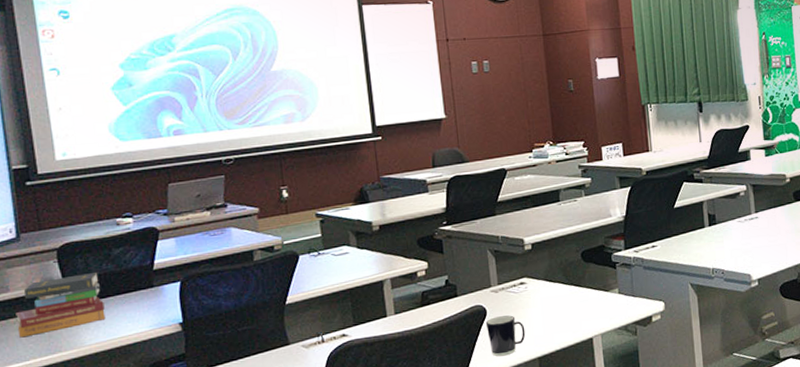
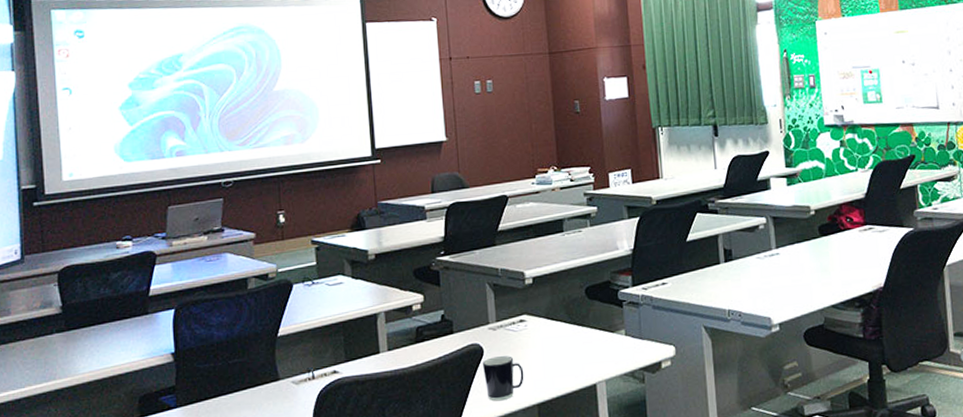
books: present [15,272,106,338] -> none [15,297,100,364]

